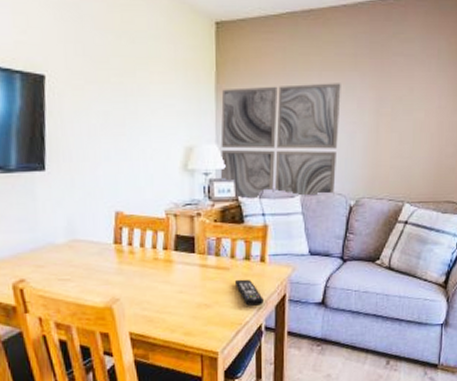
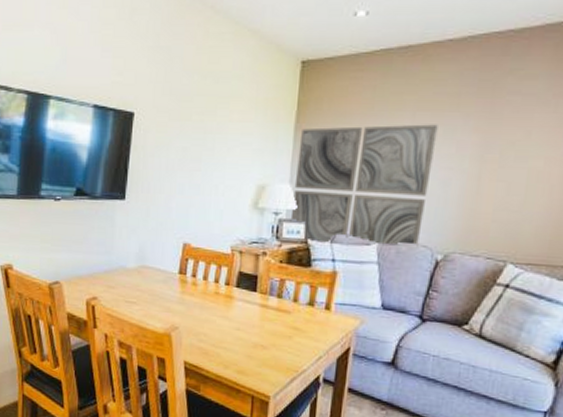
remote control: present [234,279,263,307] -> none [294,324,325,356]

